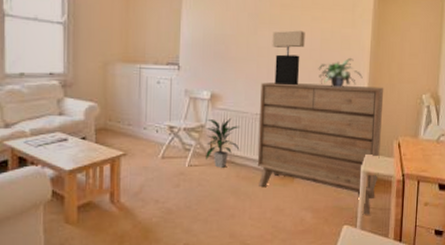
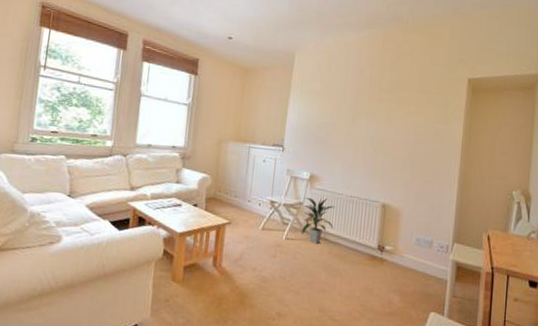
dresser: present [257,82,384,215] -> none [349,168,475,305]
table lamp: present [272,30,305,86] -> none [368,122,400,174]
potted plant: present [318,58,363,87] -> none [411,151,454,178]

